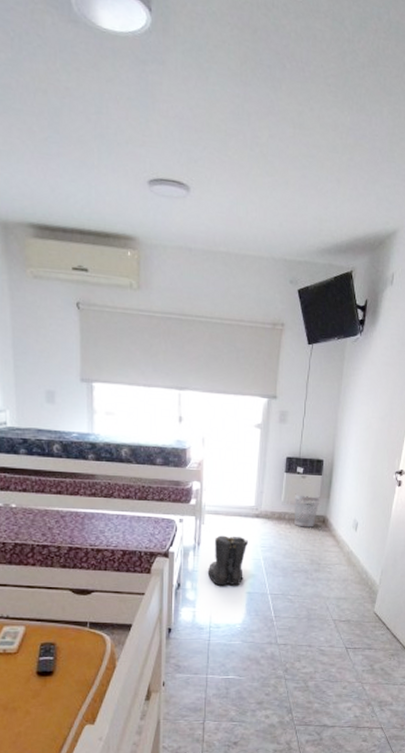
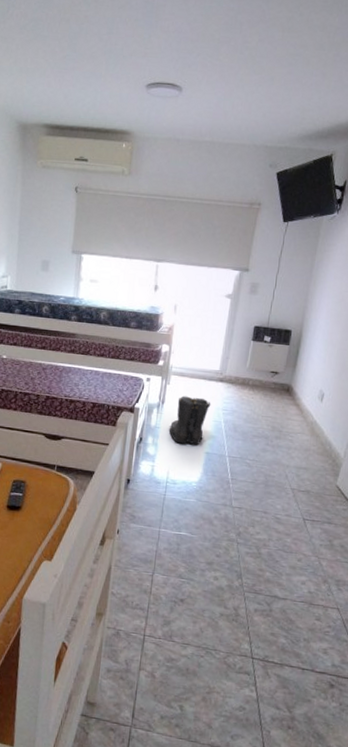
wastebasket: present [294,493,320,528] -> none [258,361,286,395]

